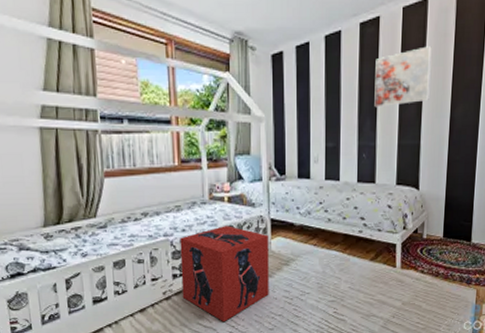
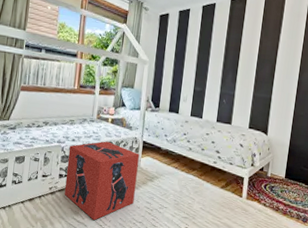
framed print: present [374,46,432,108] -> none [236,22,287,65]

